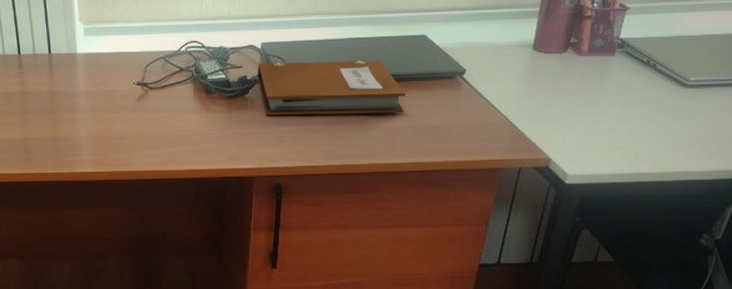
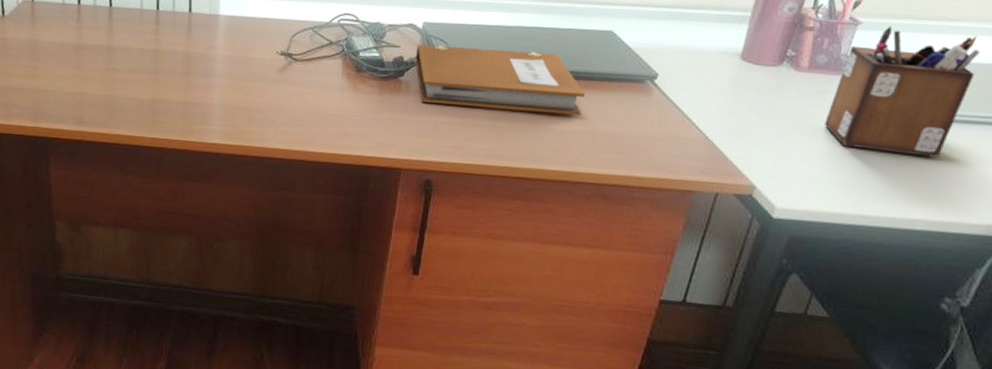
desk organizer: none [603,9,724,118] -> present [825,26,981,158]

